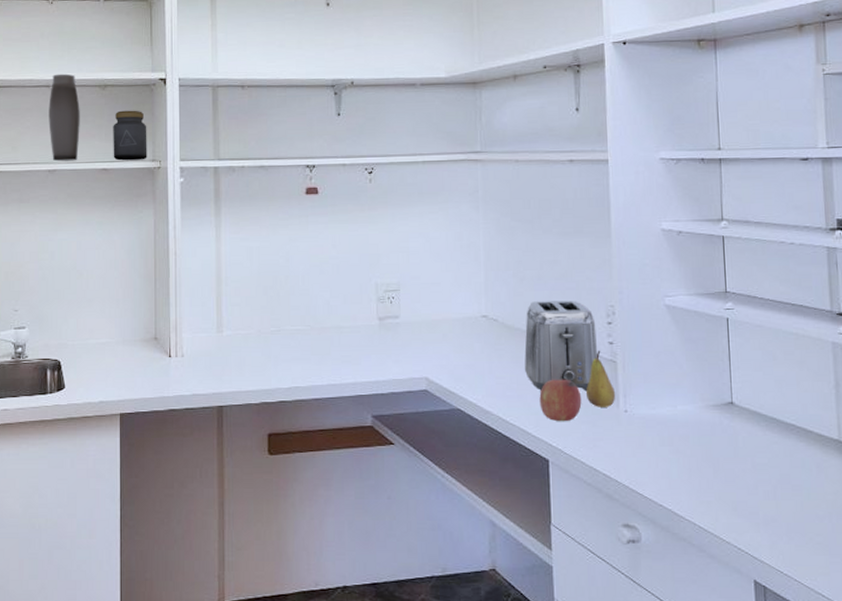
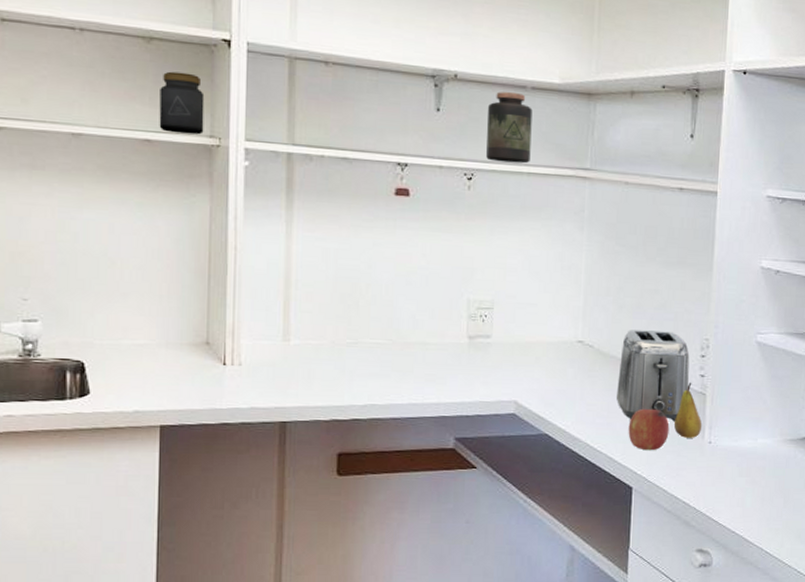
vase: present [49,73,80,162] -> none [73,14,116,126]
jar: none [382,91,424,155] -> present [486,92,533,164]

